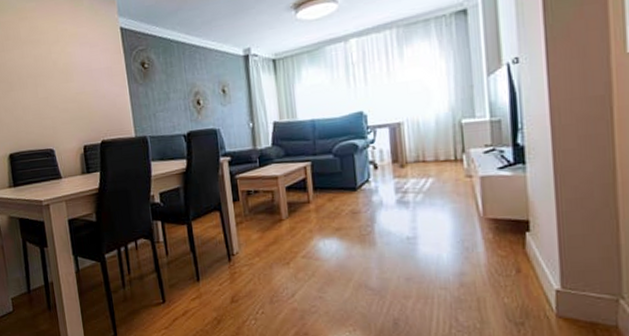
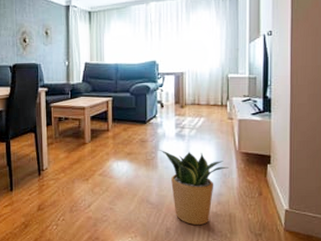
potted plant: none [377,222,471,315] -> present [159,150,228,226]

